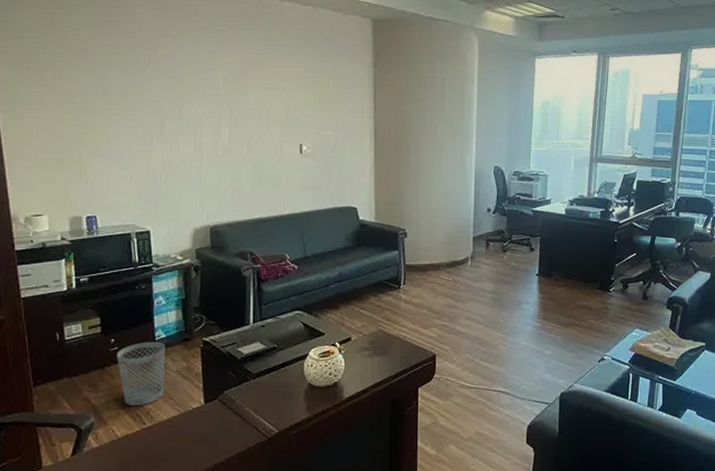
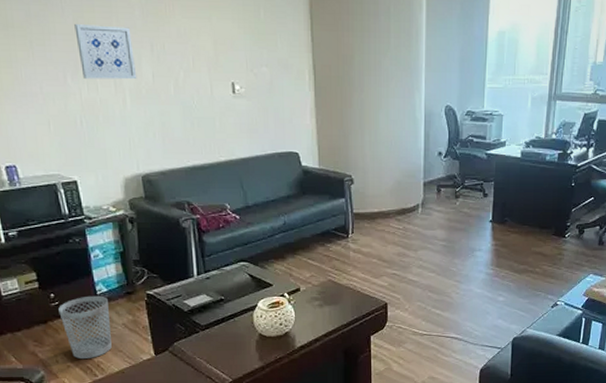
wall art: none [165,93,216,141] -> present [74,24,137,80]

